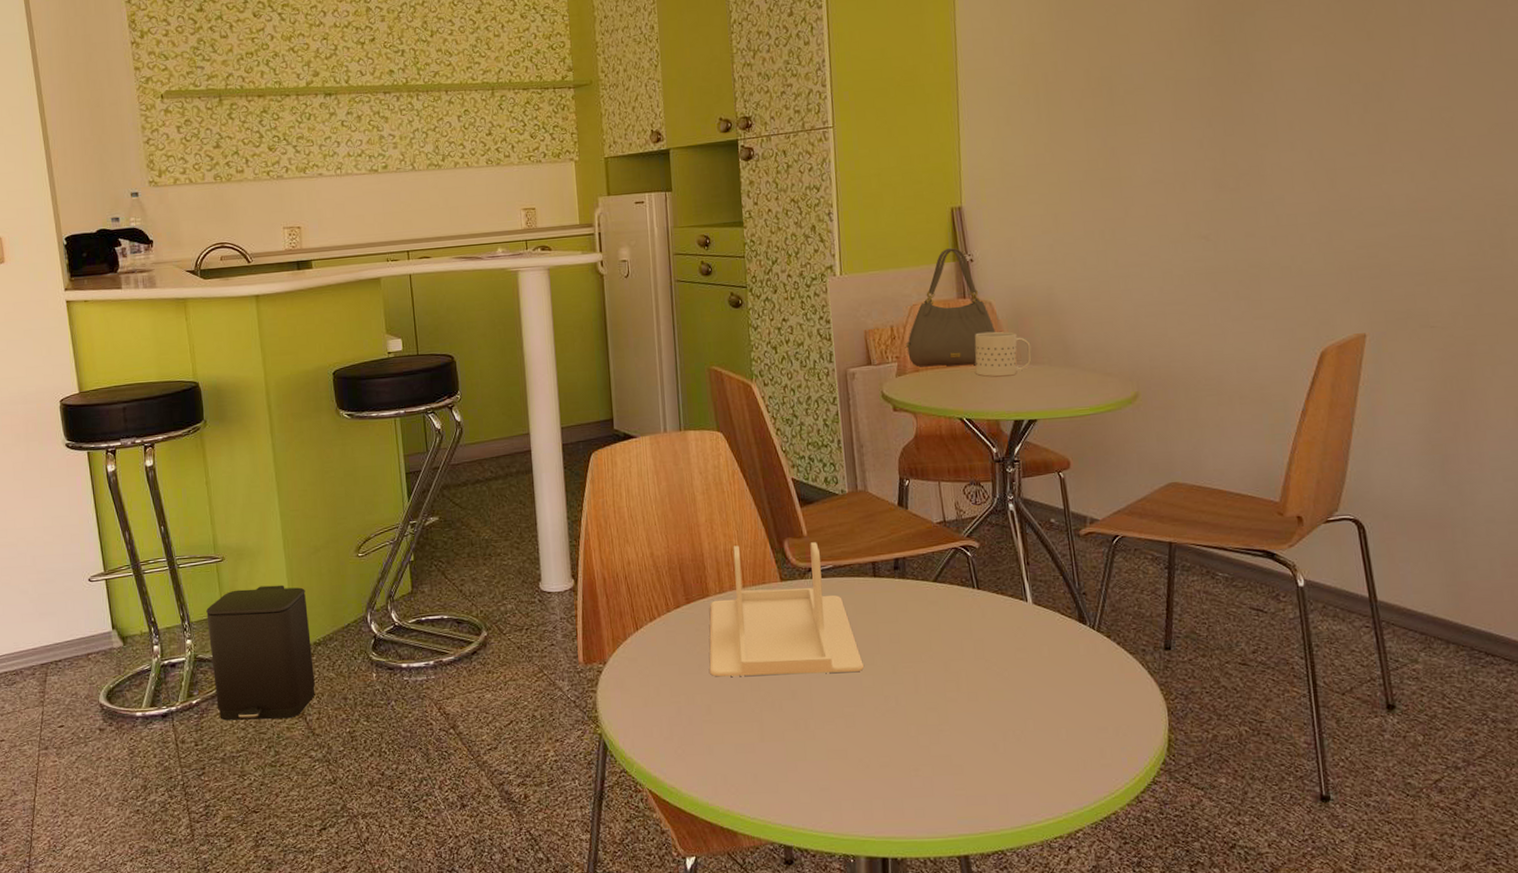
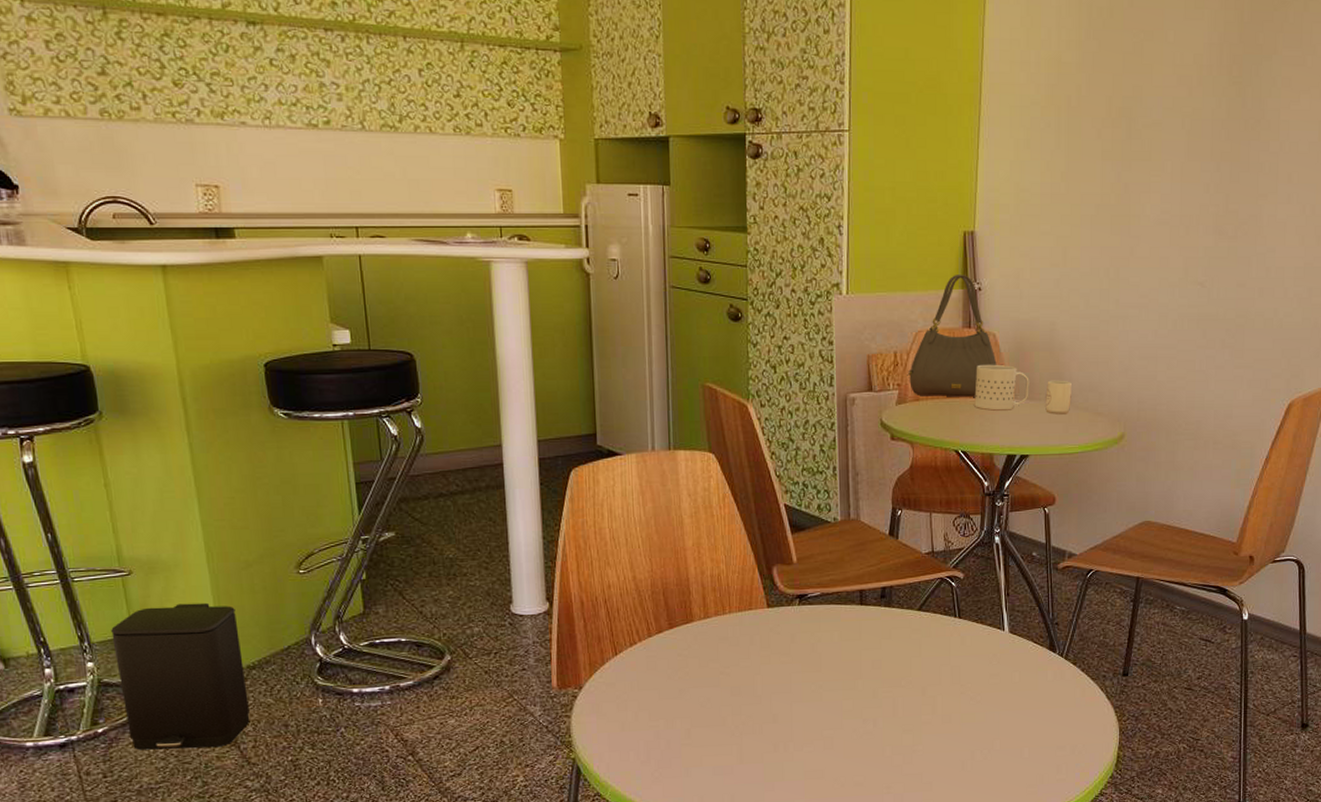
napkin holder: present [709,542,864,677] -> none [690,569,845,702]
mug: none [1049,343,1078,378] -> present [1045,380,1073,415]

